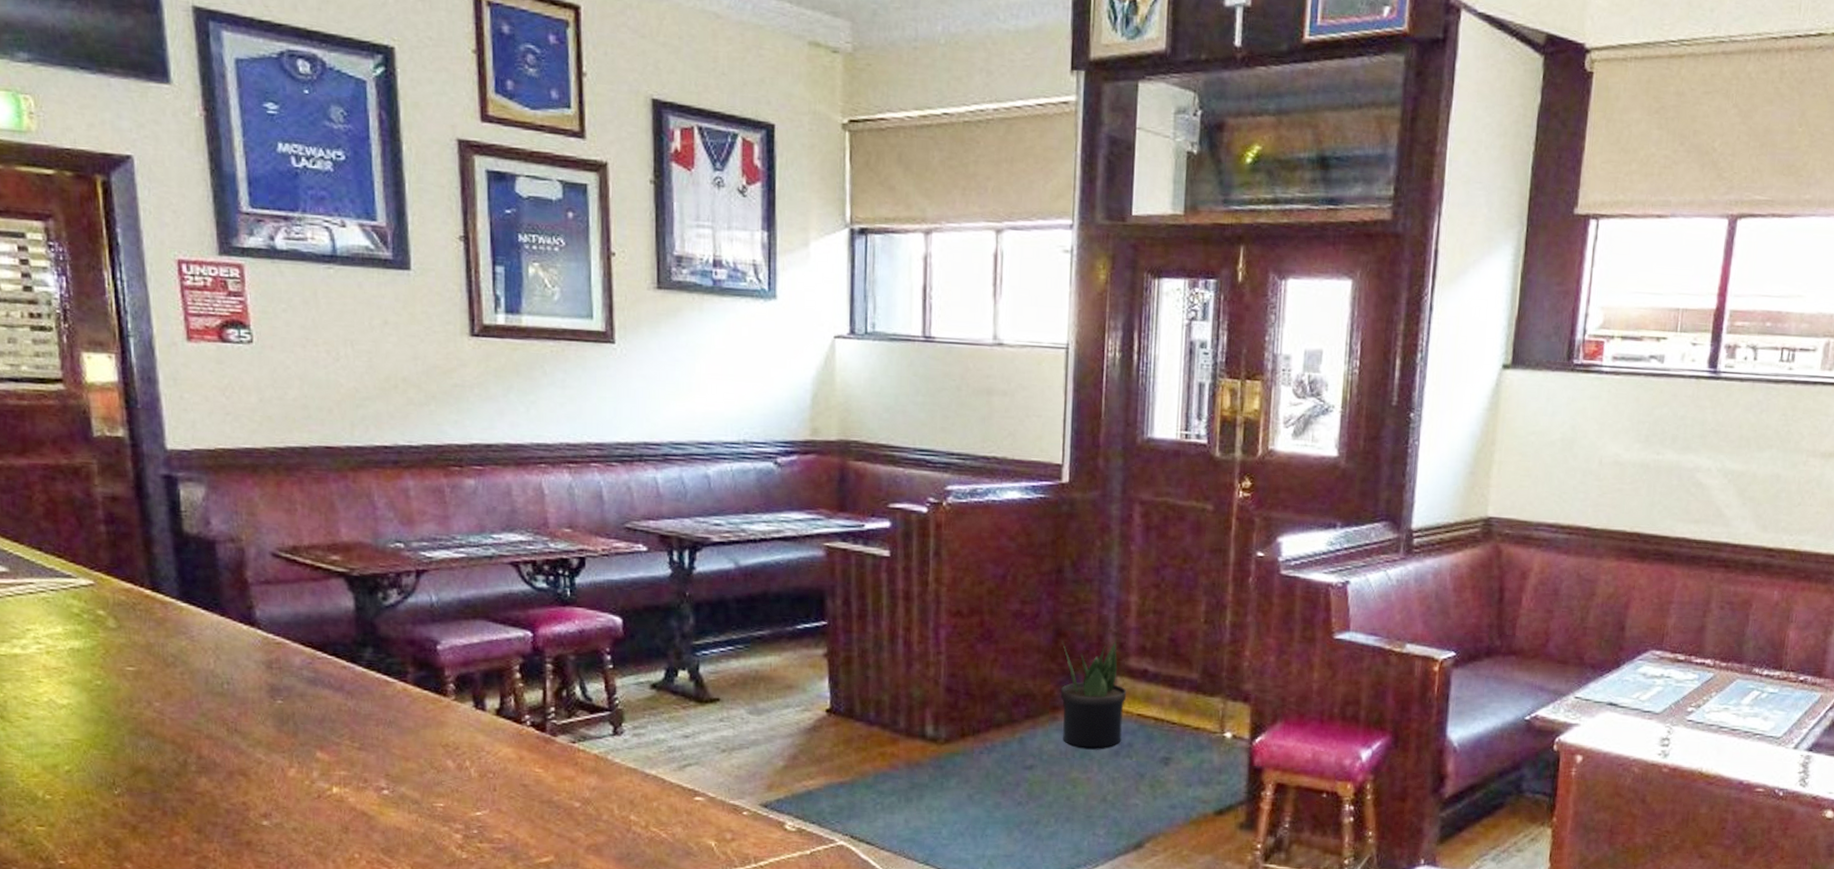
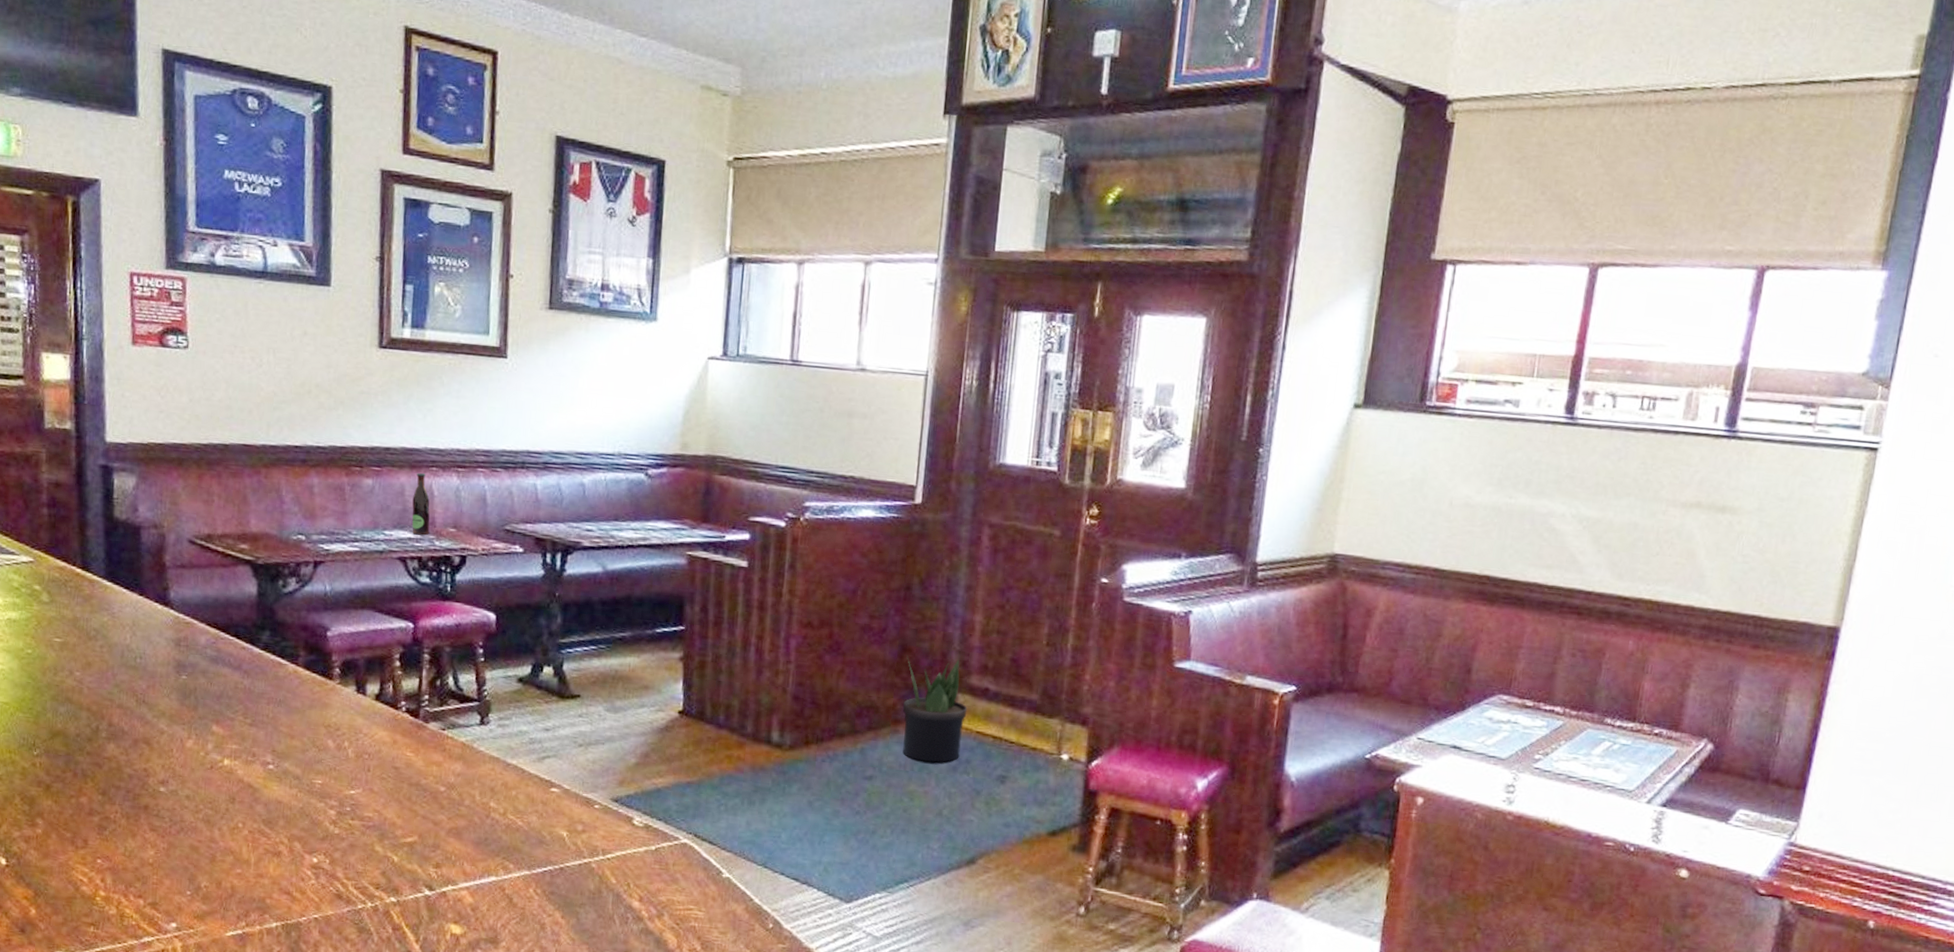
bottle: none [521,470,542,539] -> present [412,472,430,536]

